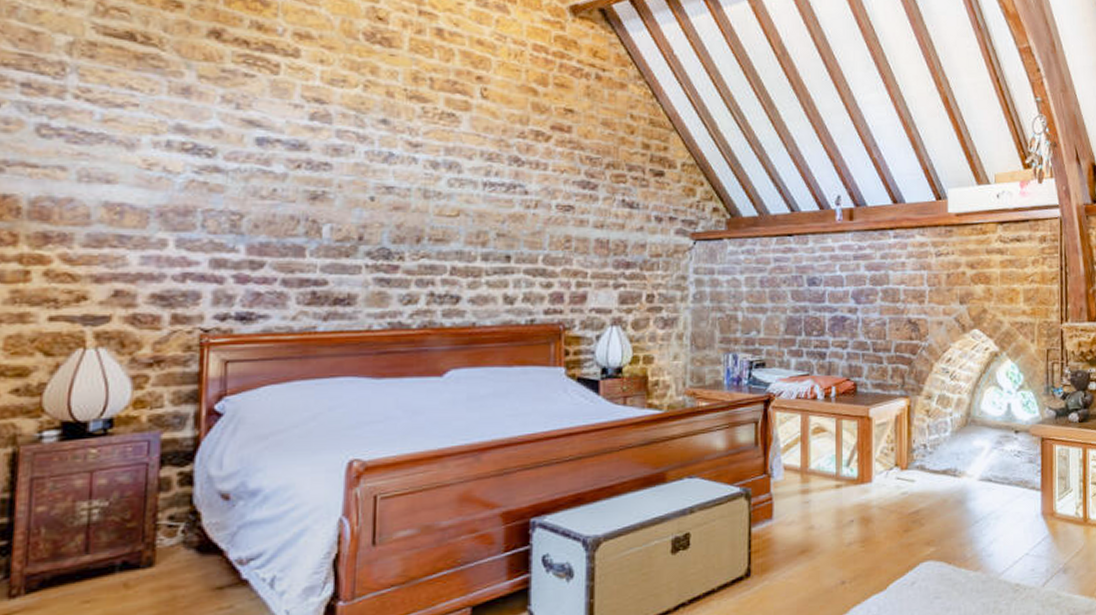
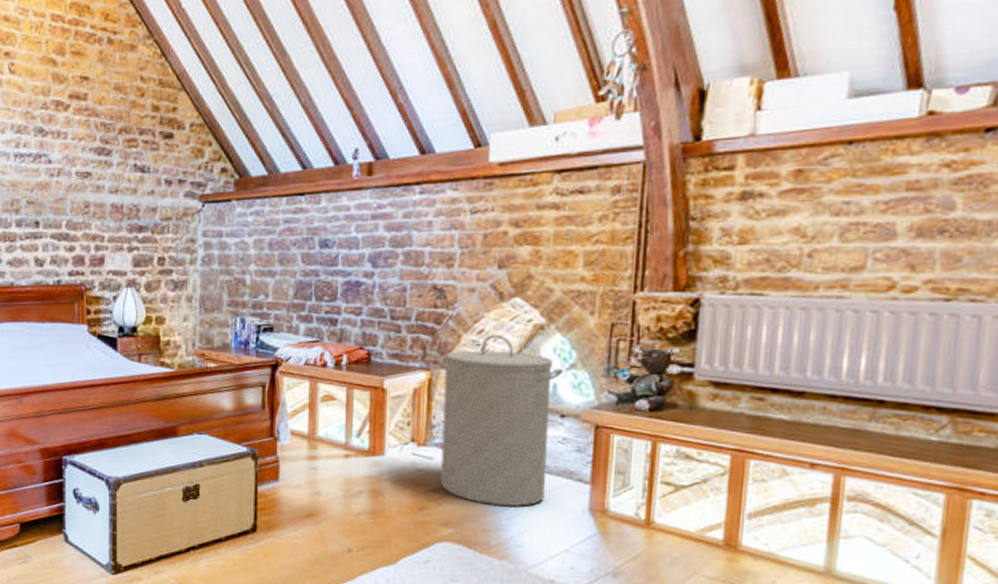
laundry hamper: none [916,362,1015,520] -> present [439,334,564,507]

